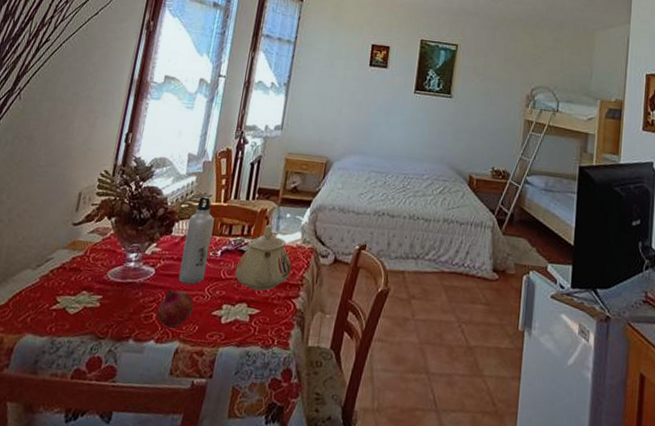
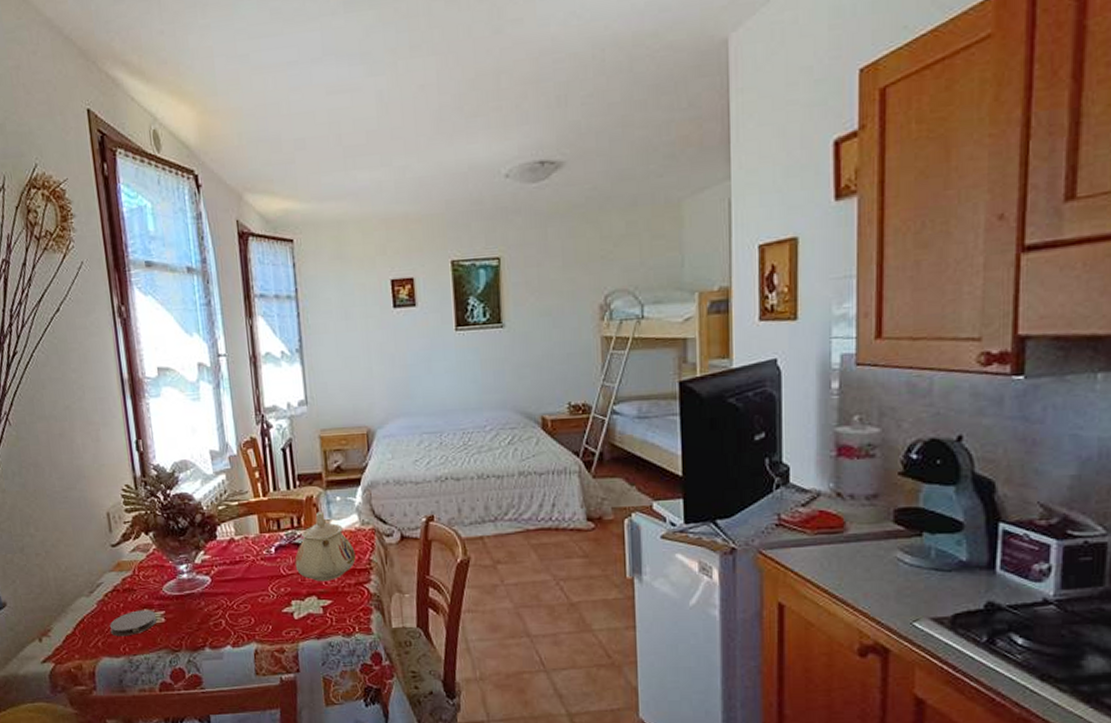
coaster: none [43,291,94,316] -> present [109,610,157,637]
fruit: present [157,289,194,328] -> none [225,594,262,631]
water bottle: present [178,196,214,285] -> none [230,494,265,587]

